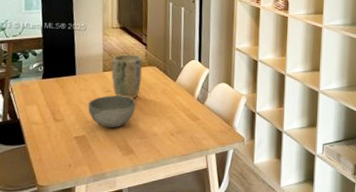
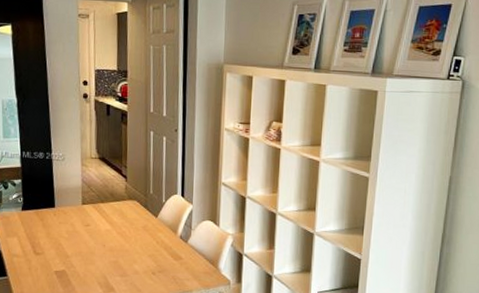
bowl: present [88,95,136,128] -> none [68,230,116,264]
plant pot: present [111,54,143,99] -> none [90,186,123,235]

